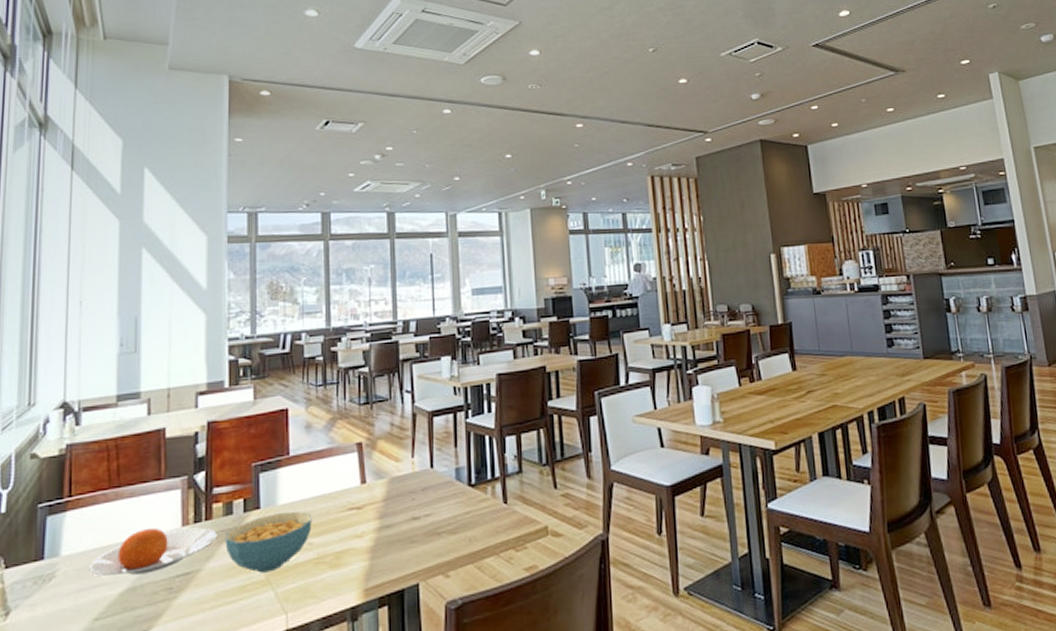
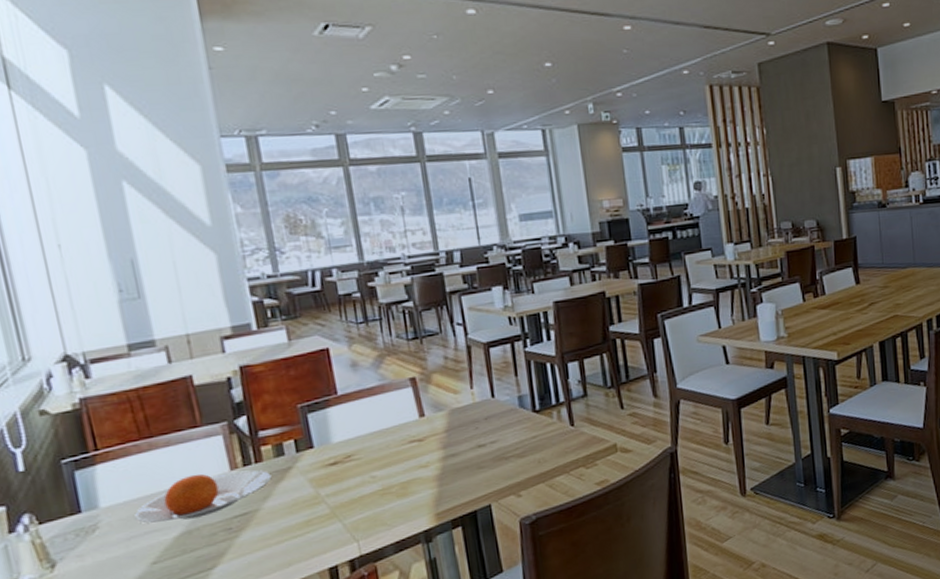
cereal bowl: present [225,511,312,573] -> none [279,447,373,508]

